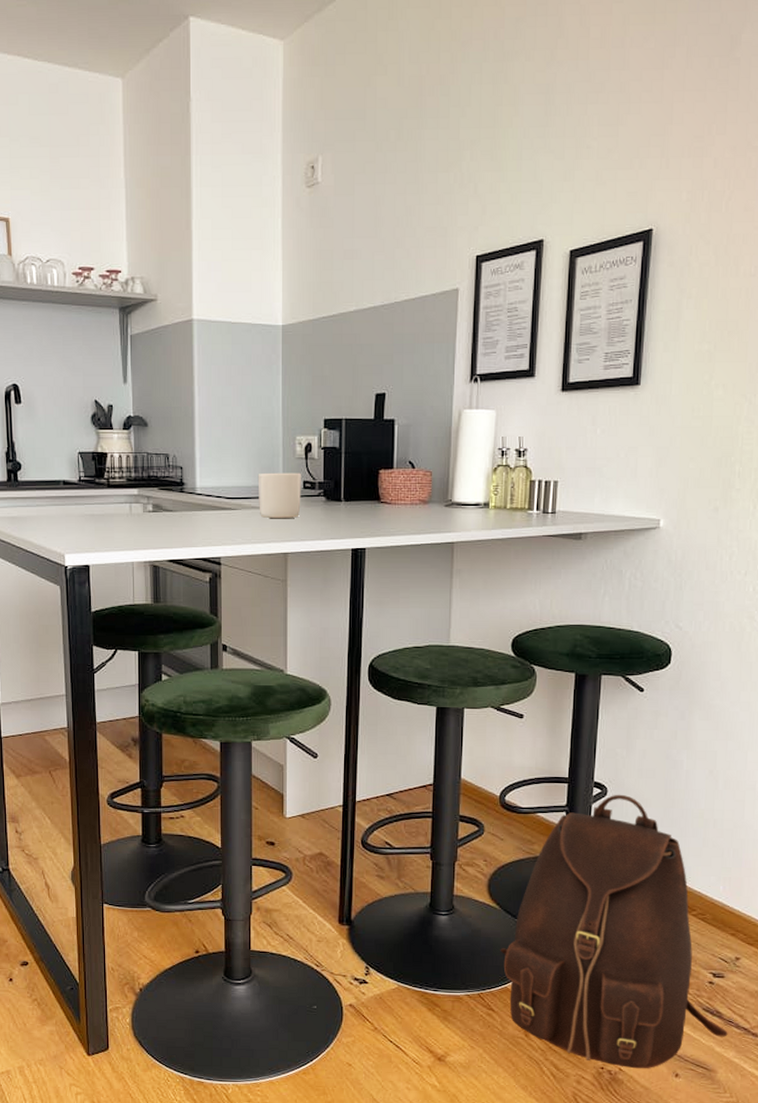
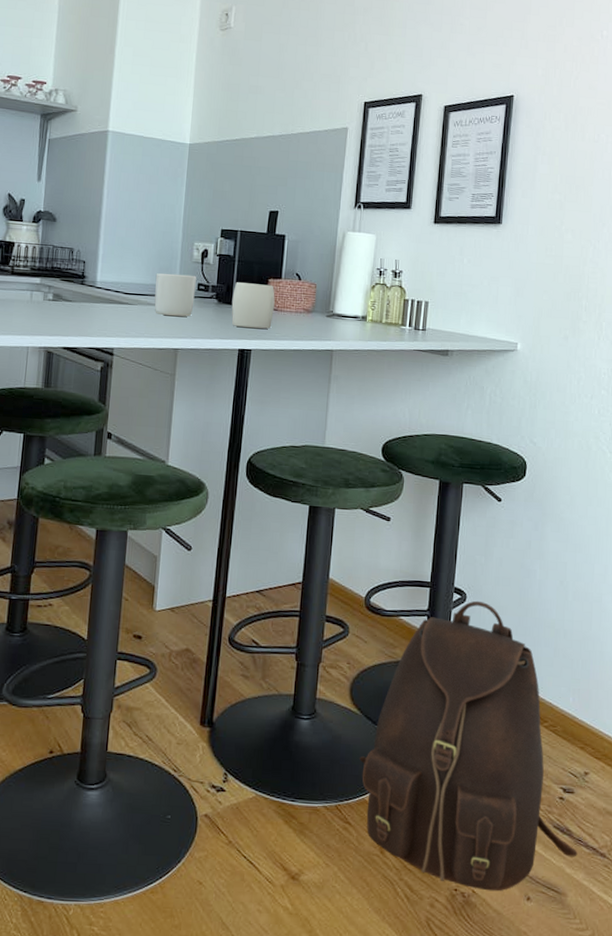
mug: none [341,476,388,526] -> present [231,282,275,329]

